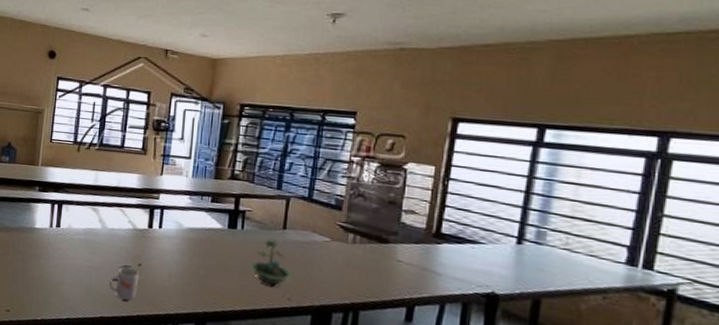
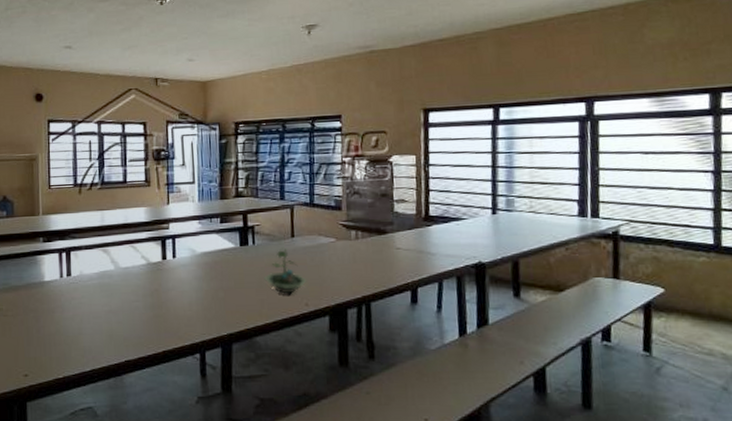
mug: present [109,265,141,301] -> none [130,299,160,338]

